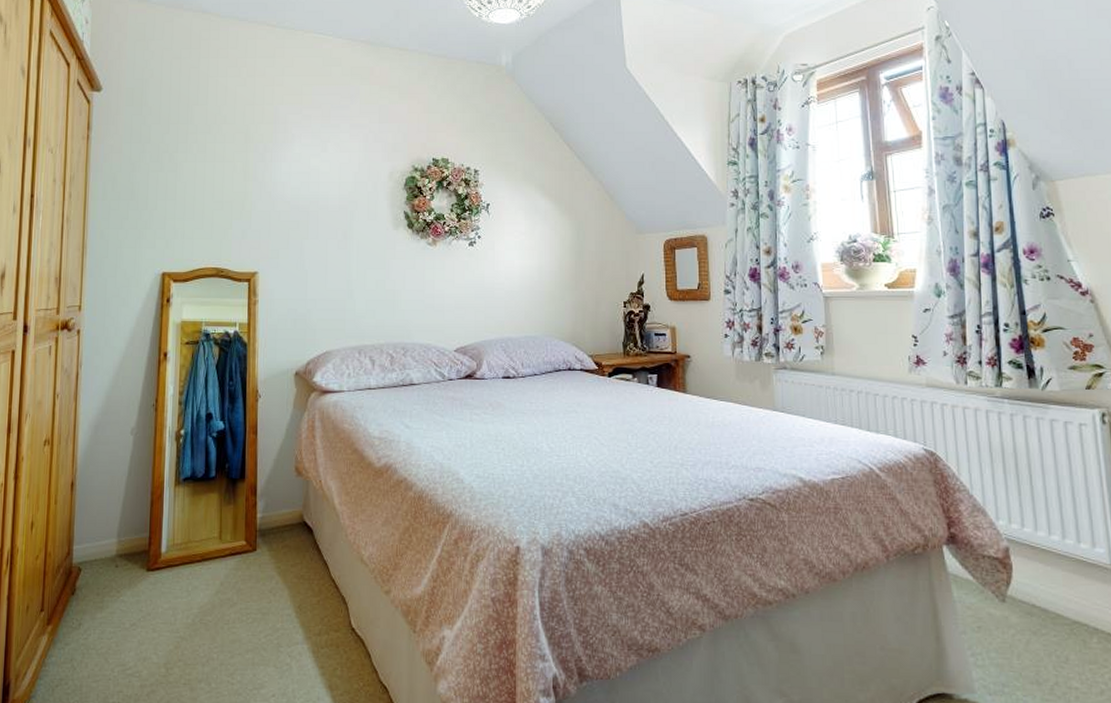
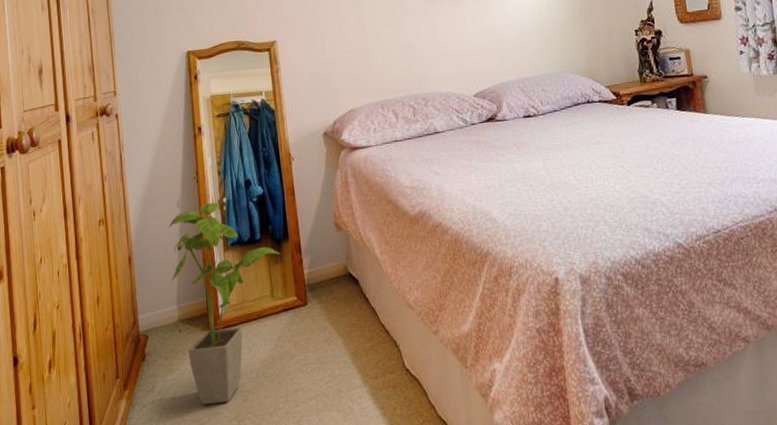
house plant: none [114,433,235,648] -> present [168,202,281,404]

